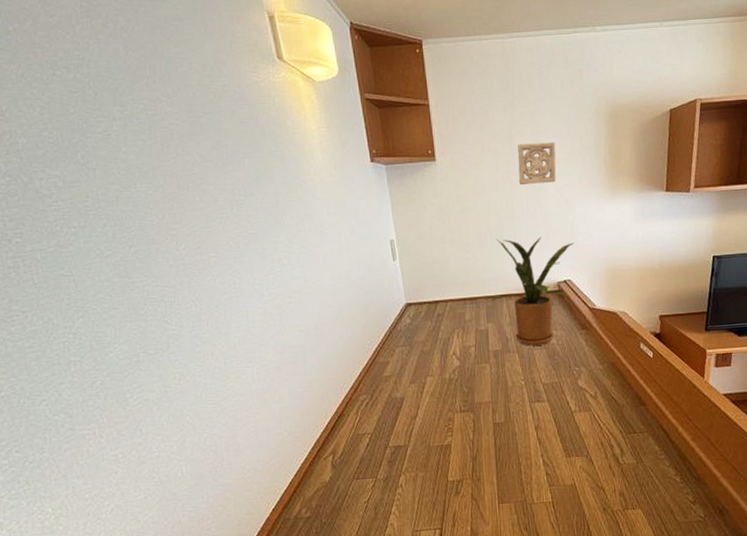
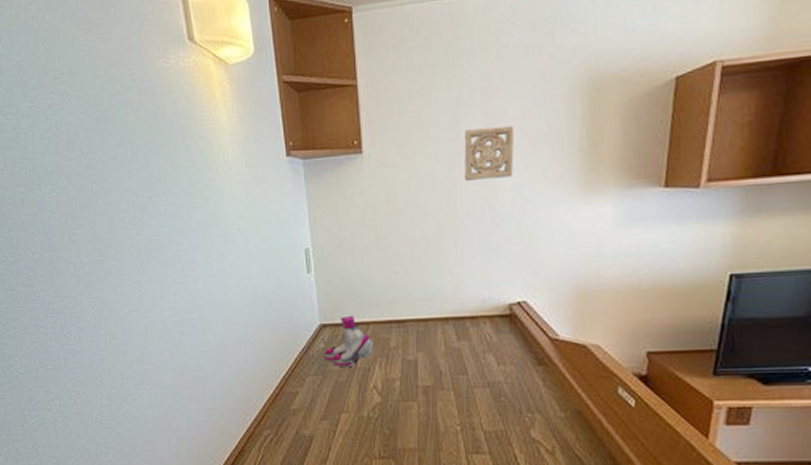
boots: none [409,295,452,339] -> present [323,315,373,368]
house plant: present [489,236,575,346] -> none [420,245,534,383]

